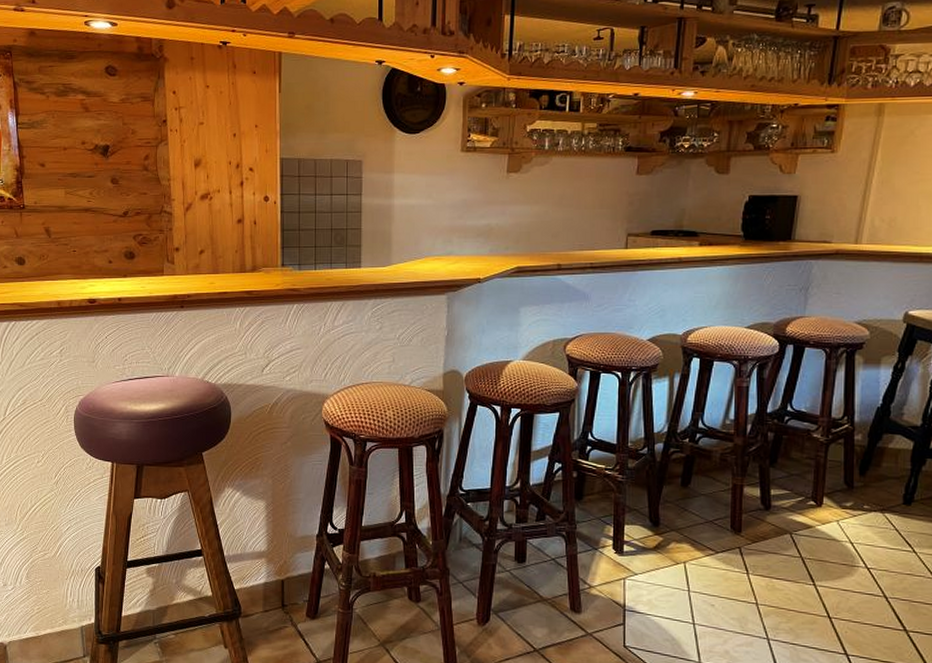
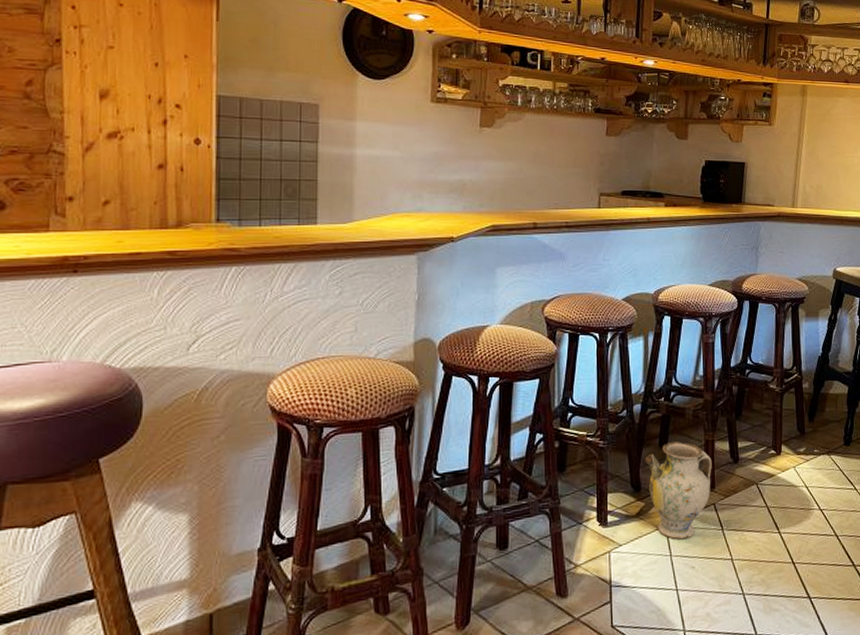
ceramic jug: none [665,483,739,578] -> present [645,442,712,540]

